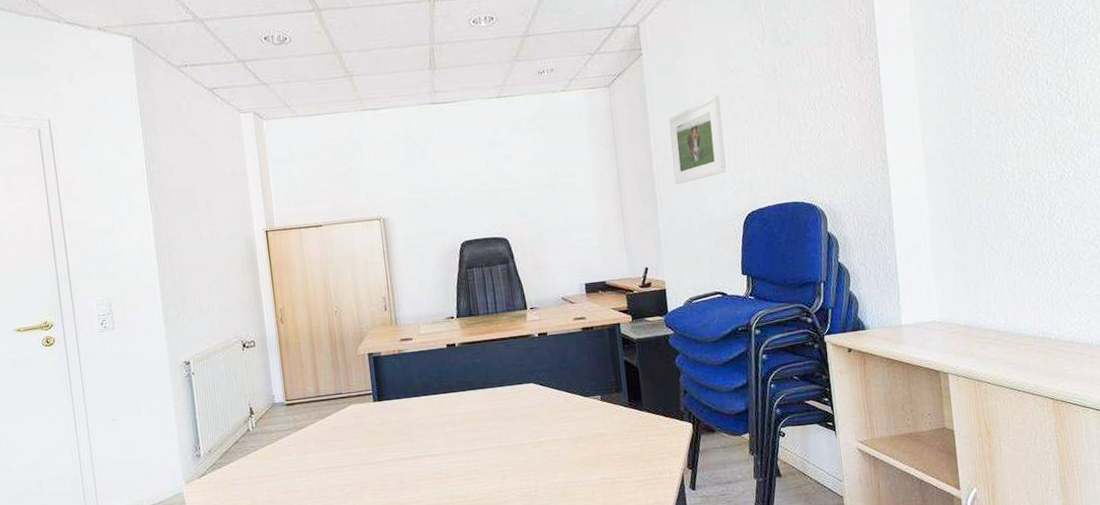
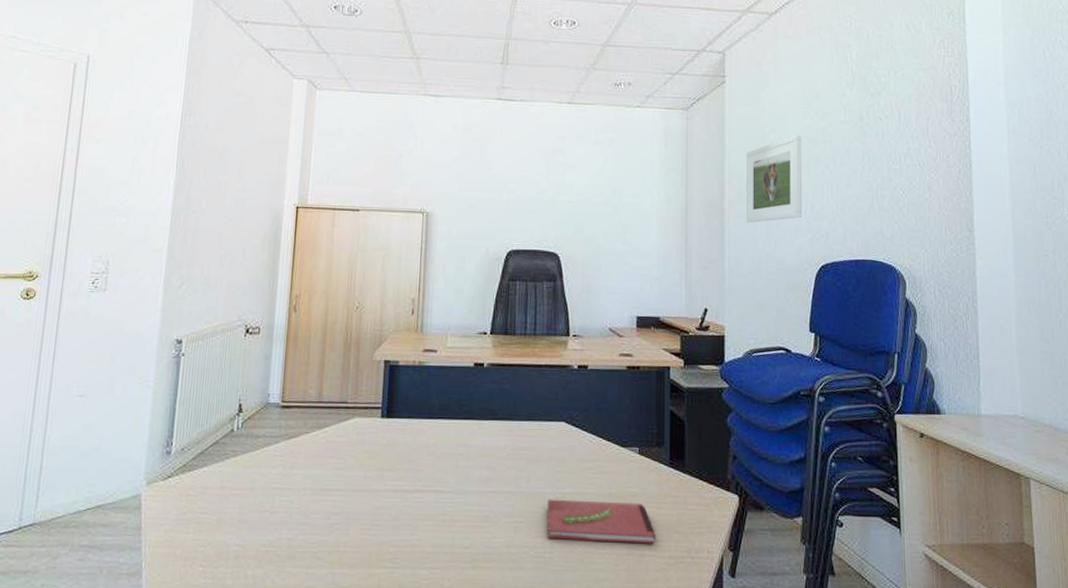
notebook: none [527,441,624,481] -> present [547,499,655,544]

